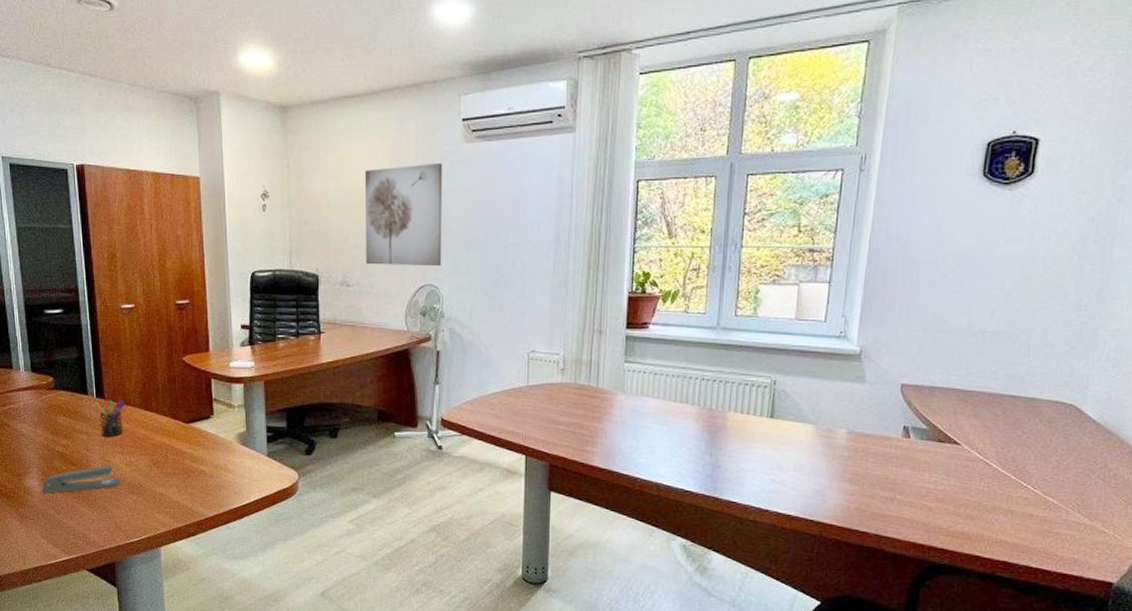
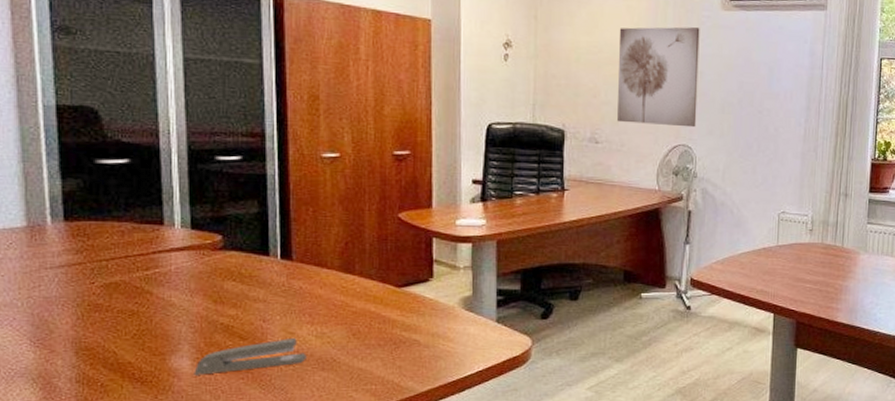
pen holder: present [95,395,126,436] -> none [278,256,321,304]

